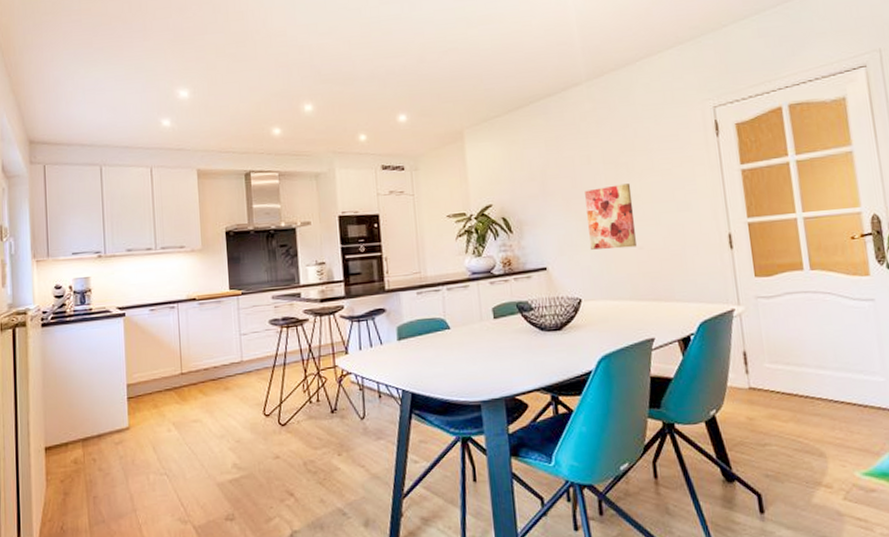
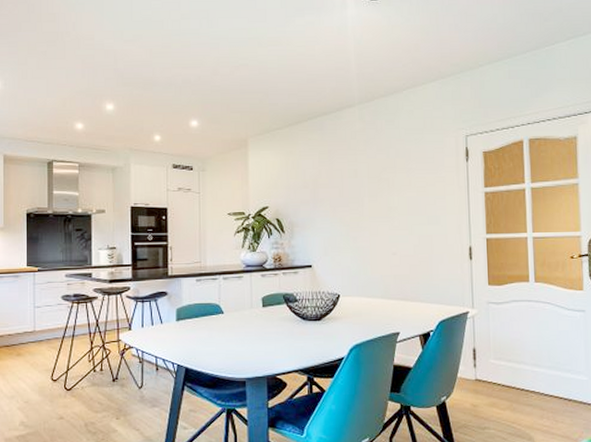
wall art: present [585,183,636,250] -> none [350,197,391,253]

